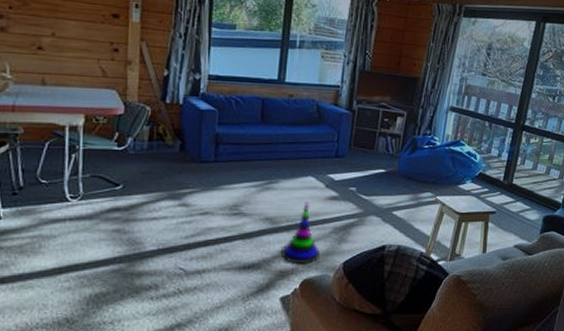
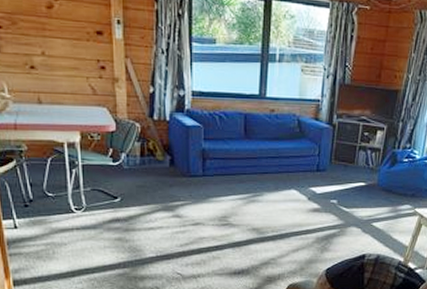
stacking toy: present [281,202,321,265] -> none [268,214,305,271]

